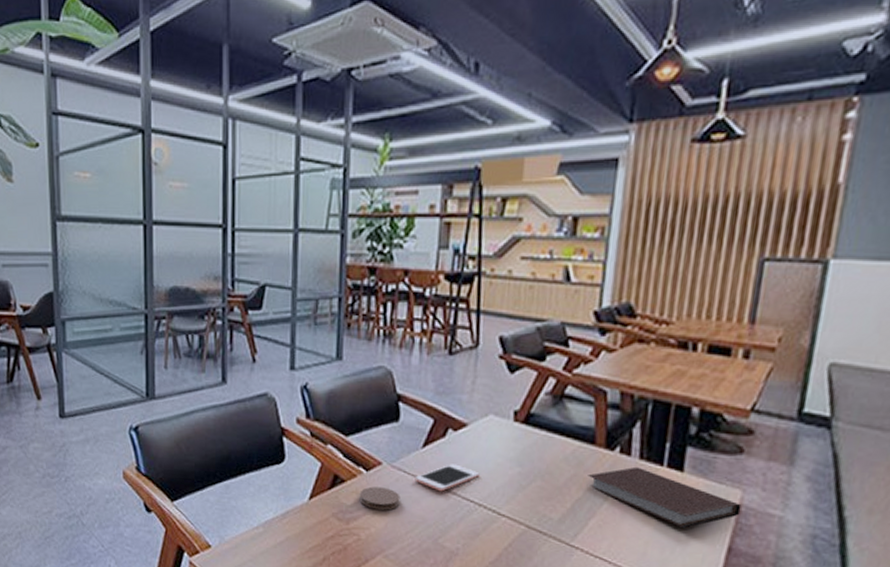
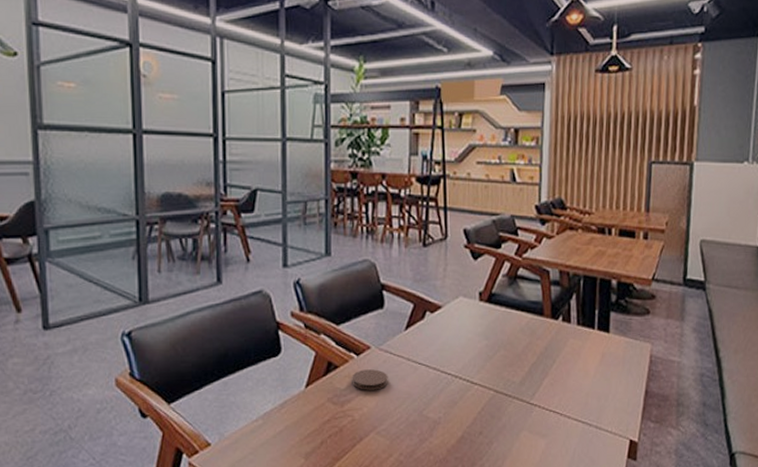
cell phone: present [414,464,480,492] -> none [400,342,455,368]
notebook: present [588,466,742,529] -> none [540,331,652,380]

